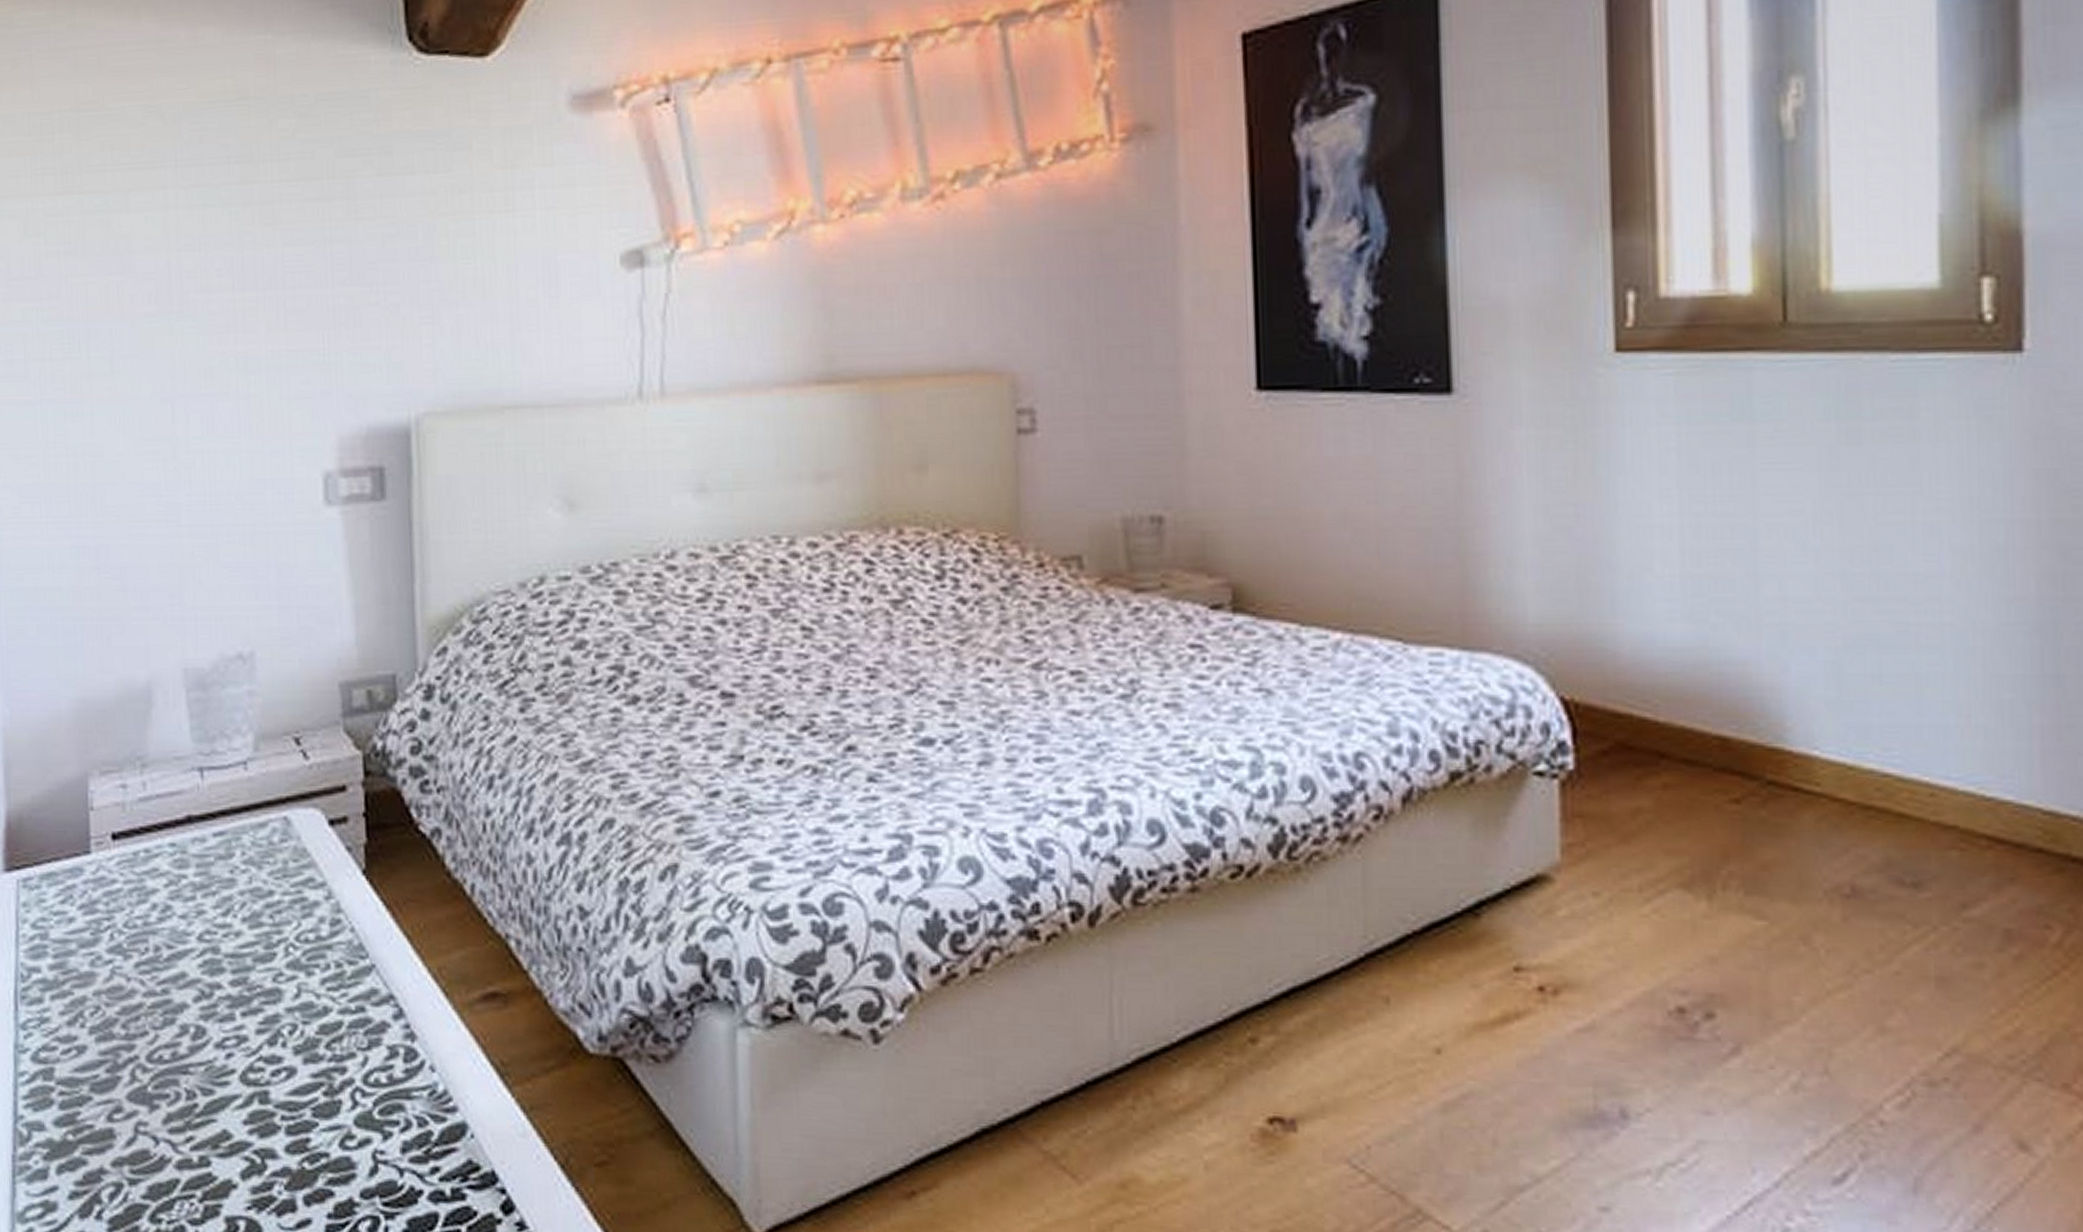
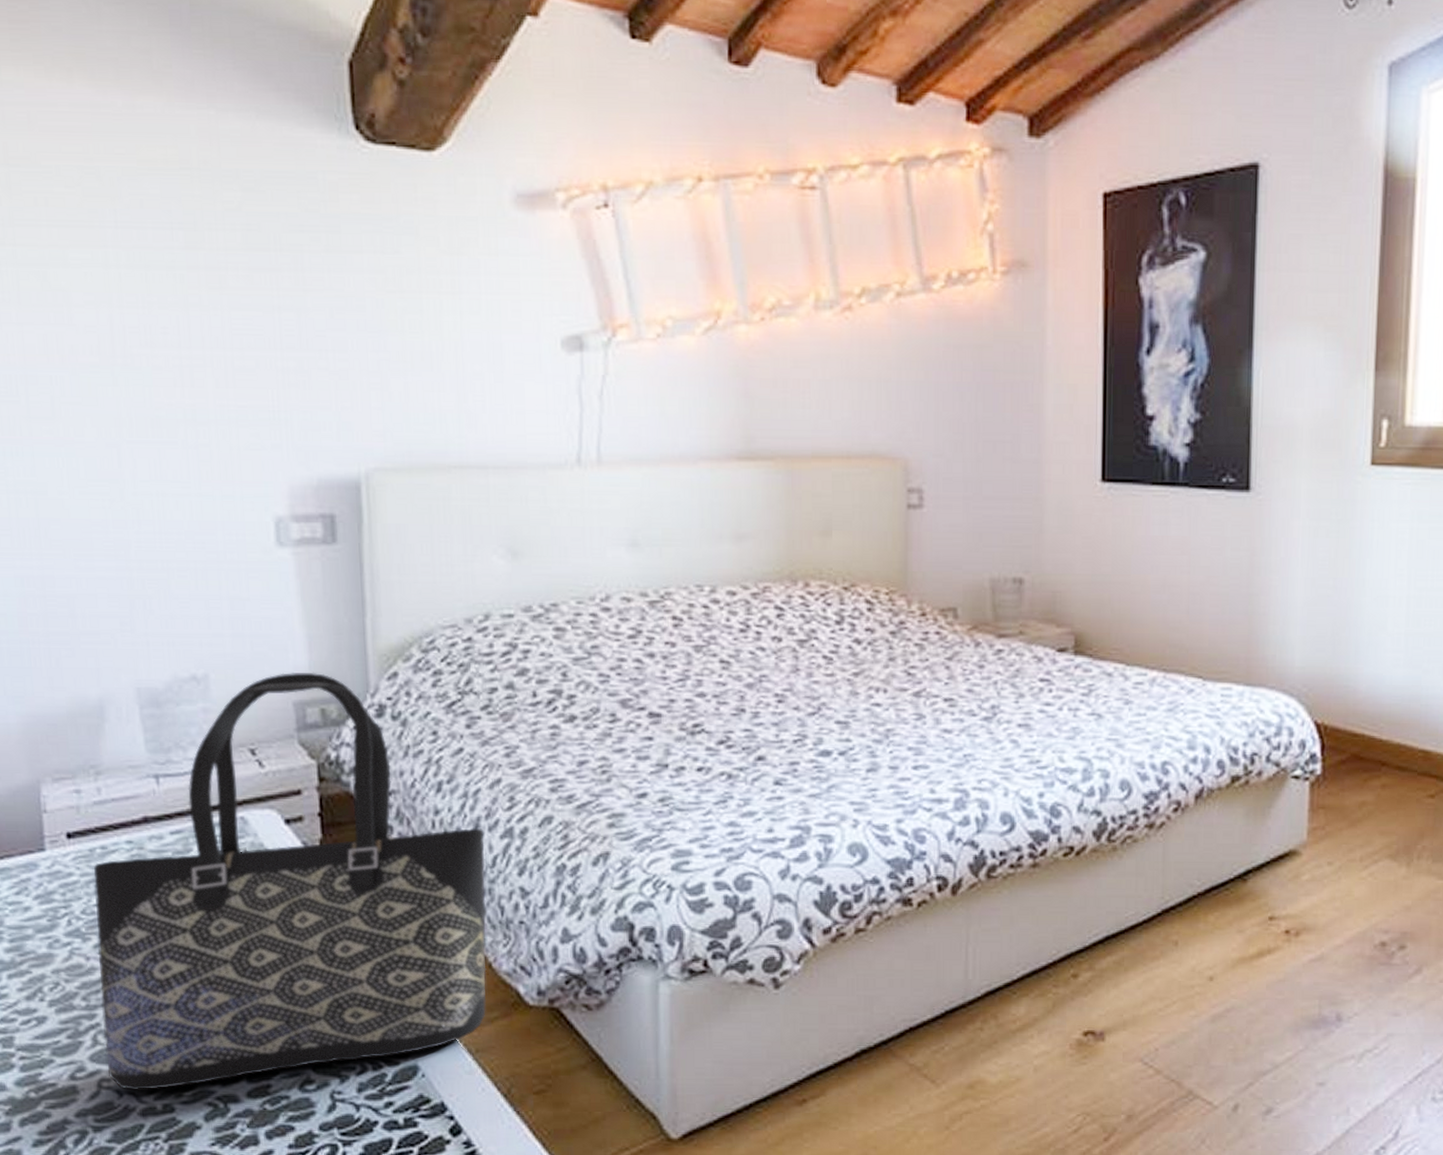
tote bag: none [136,648,542,1139] -> present [93,672,487,1091]

